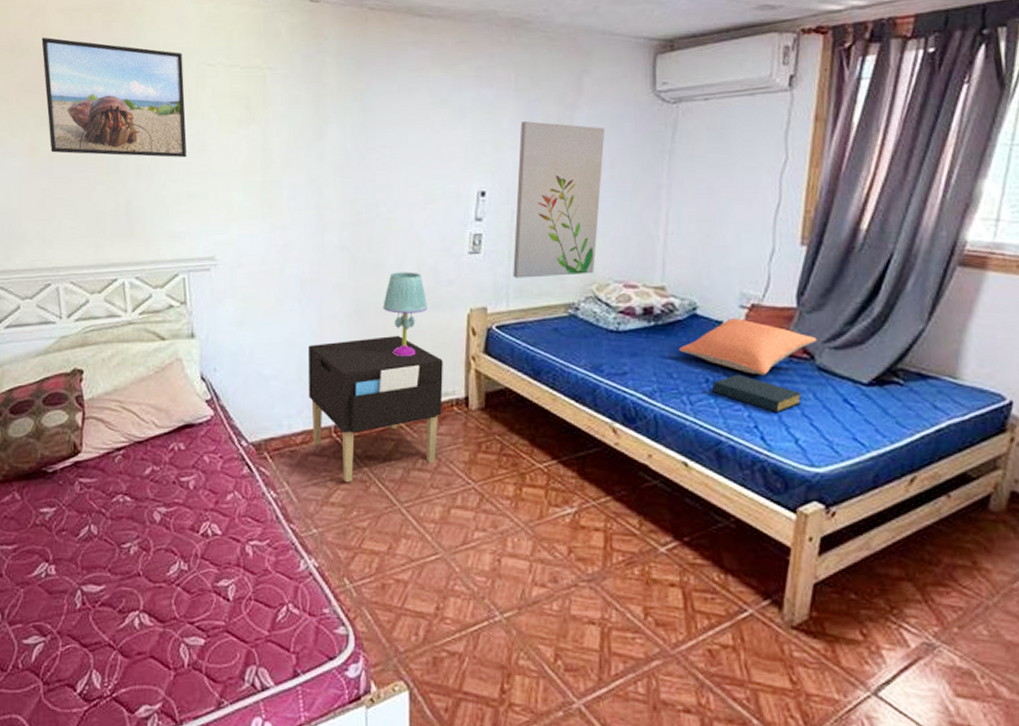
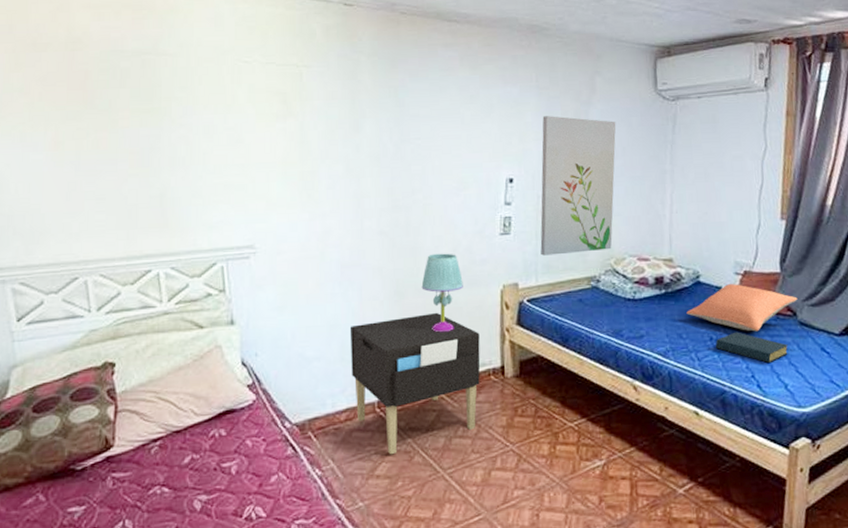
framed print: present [41,37,187,158] -> none [66,32,224,151]

